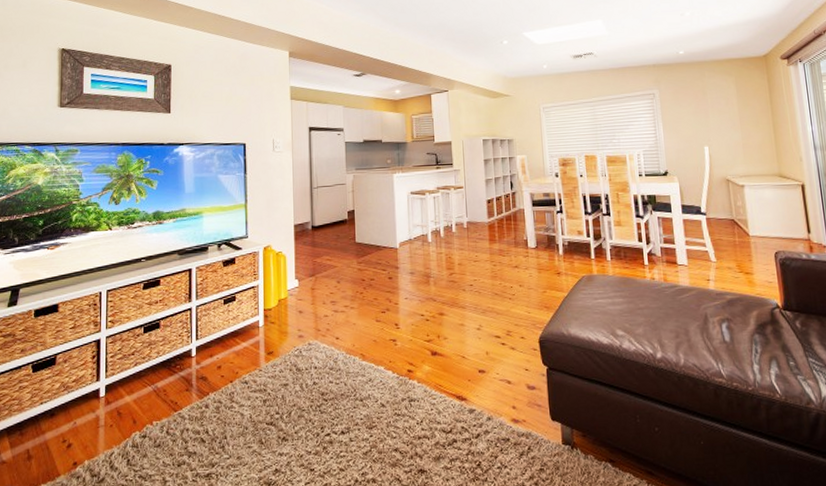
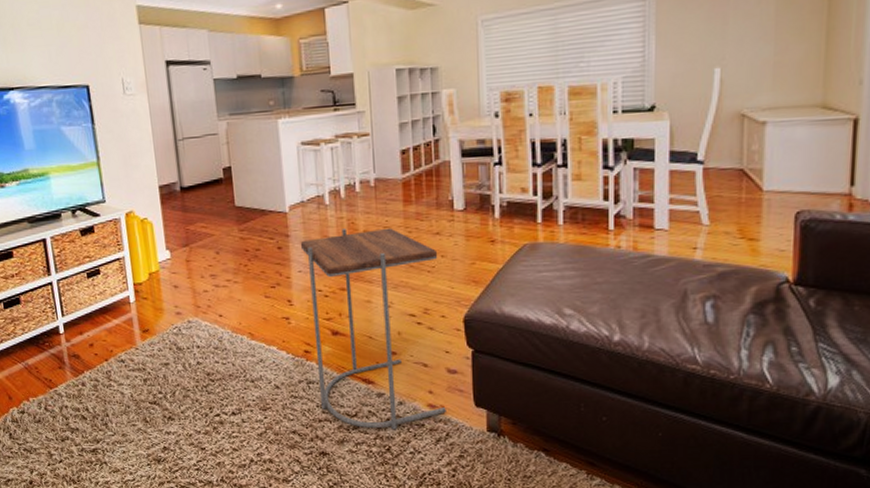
side table: none [407,262,528,445] -> present [300,228,446,430]

